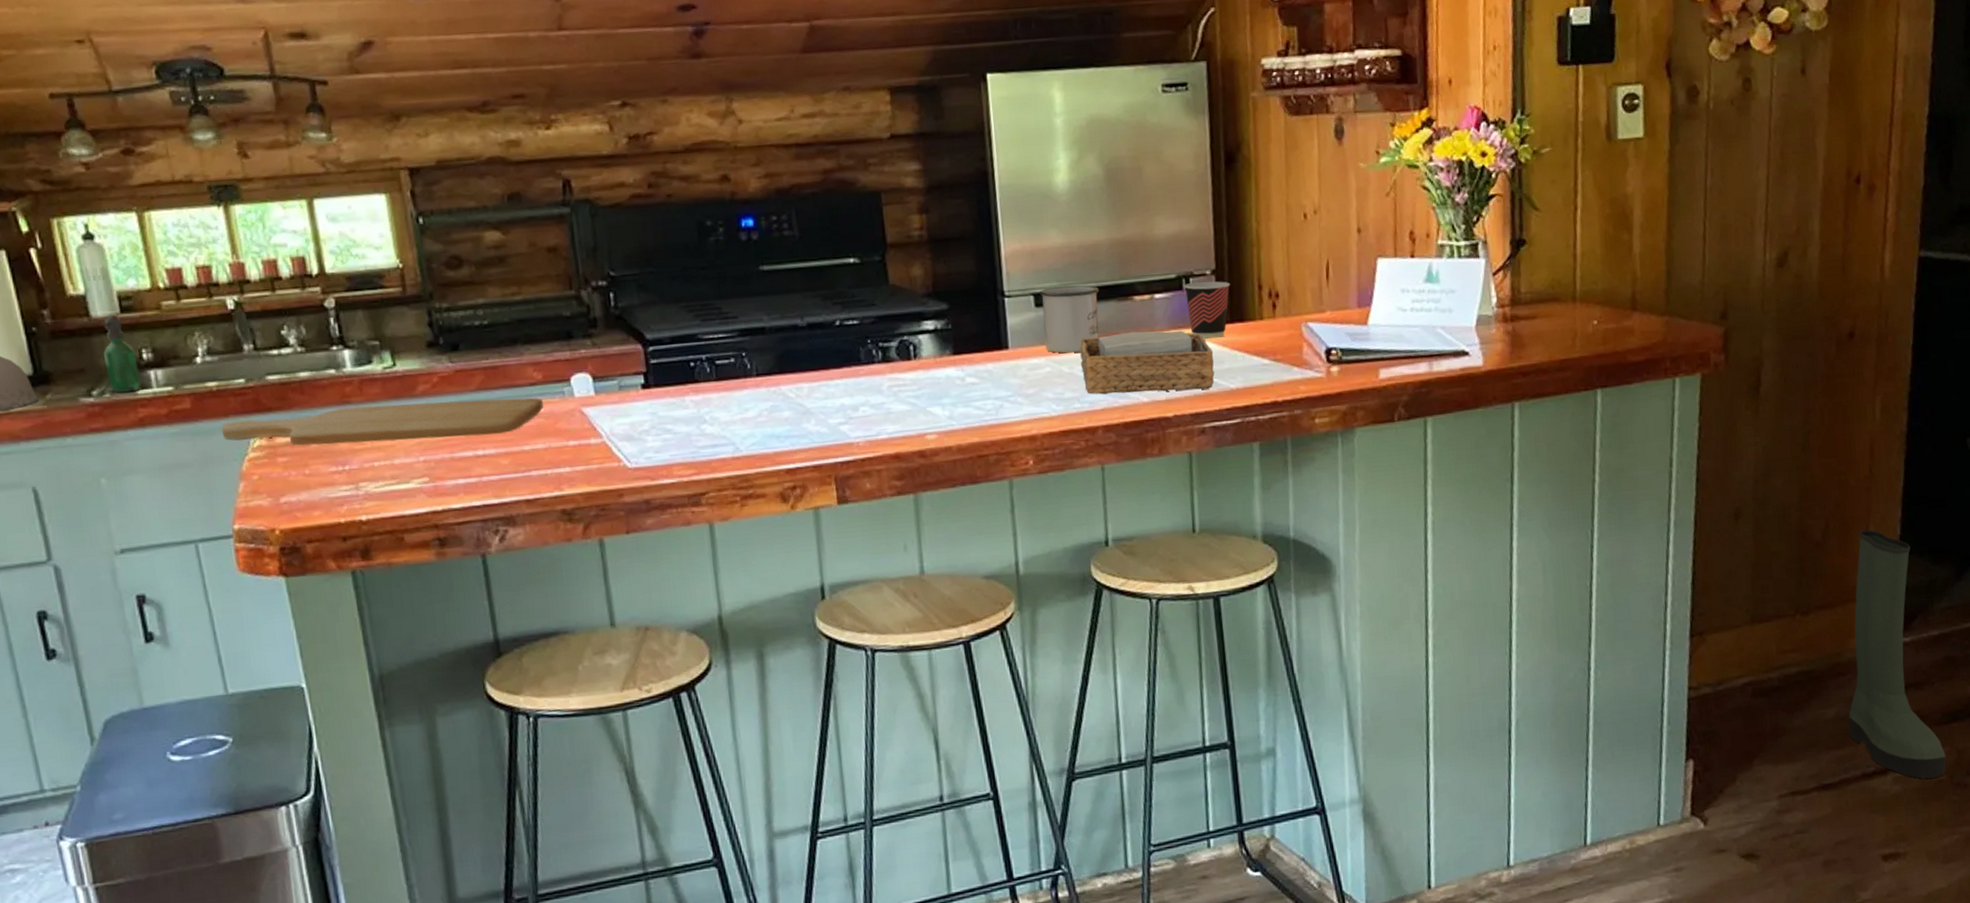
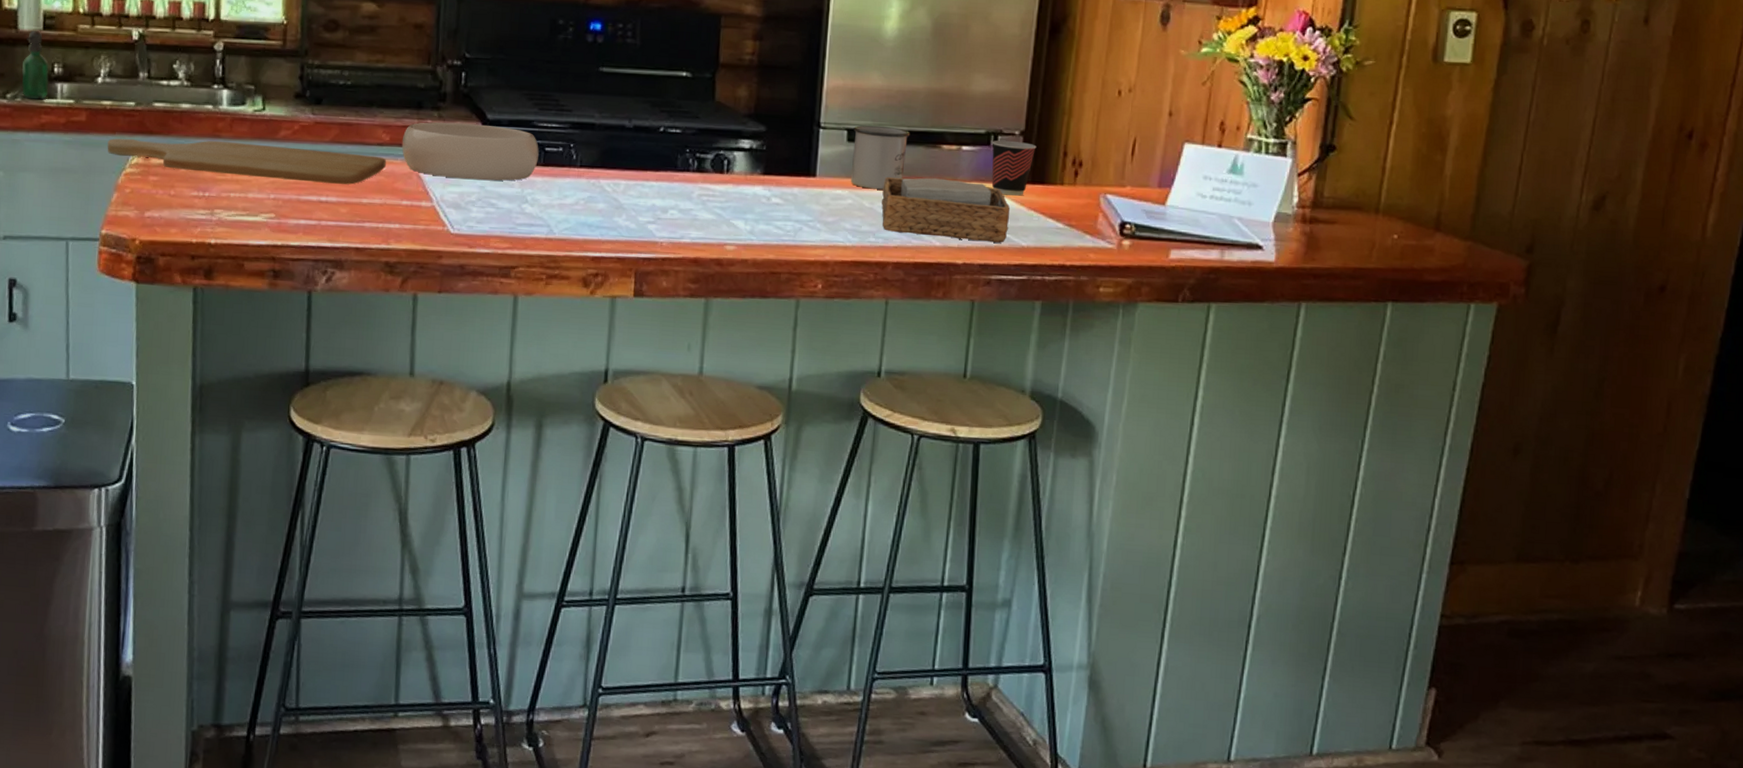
bowl: none [556,345,711,409] -> present [401,122,540,181]
boot: present [1848,529,1946,779] -> none [1605,487,1709,755]

